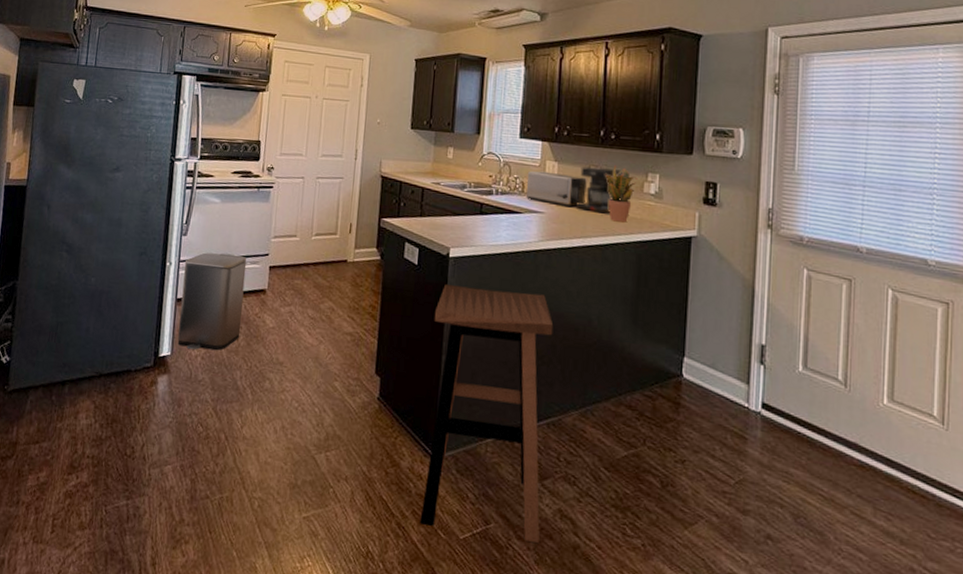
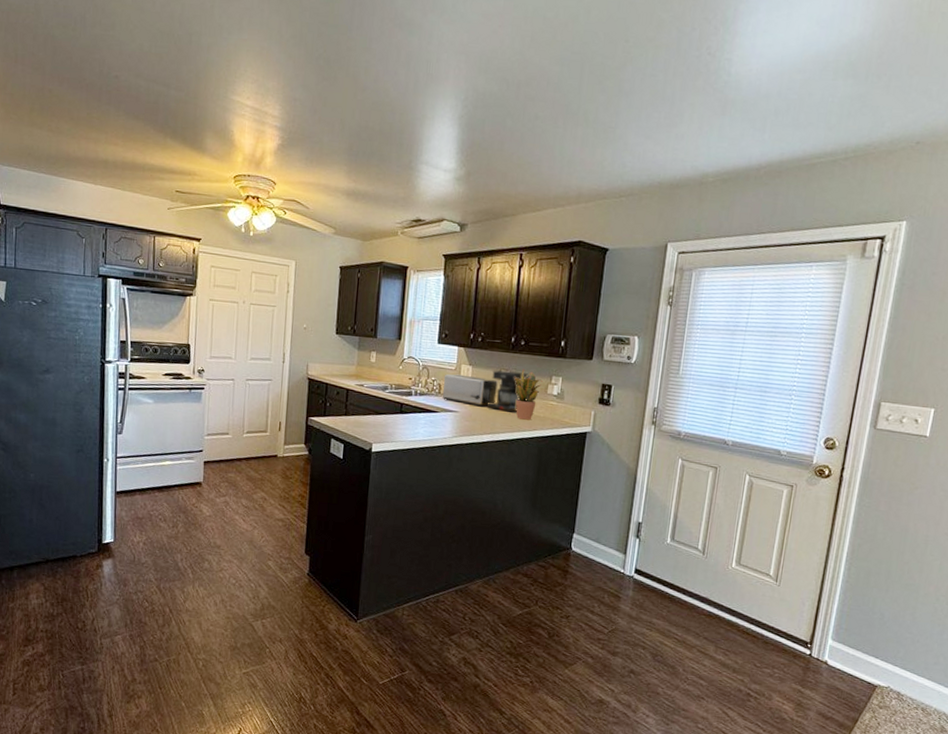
pedal bin: present [177,252,247,351] -> none [119,449,182,537]
bar stool: present [419,284,554,543] -> none [345,476,464,684]

